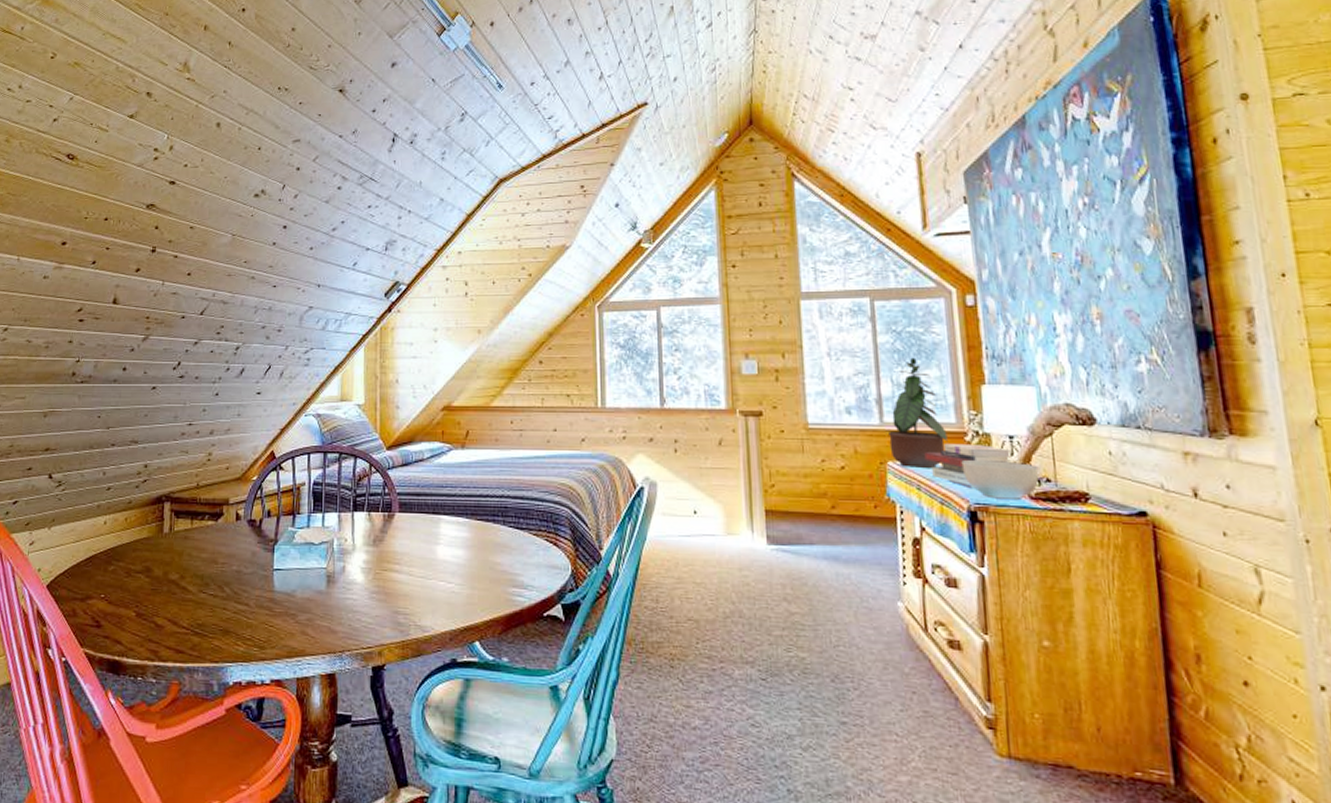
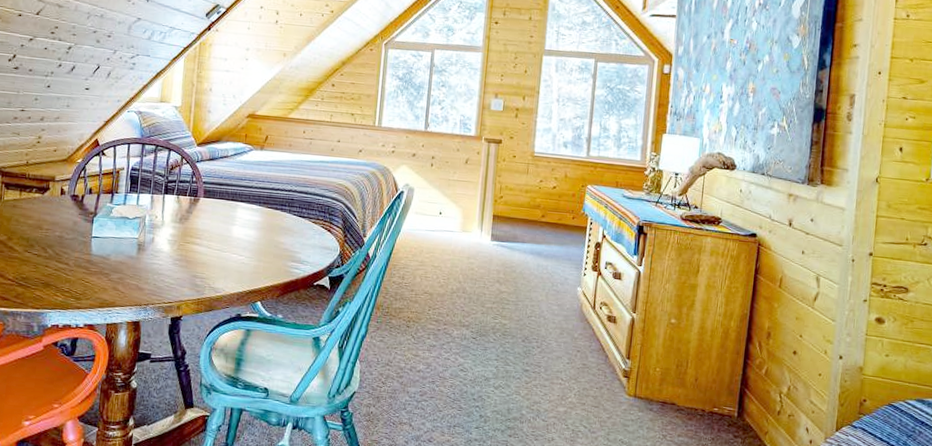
potted plant: present [885,357,948,468] -> none [589,108,633,193]
books: present [924,443,1011,489] -> none [614,175,674,210]
bowl: present [961,459,1040,501] -> none [639,188,691,220]

